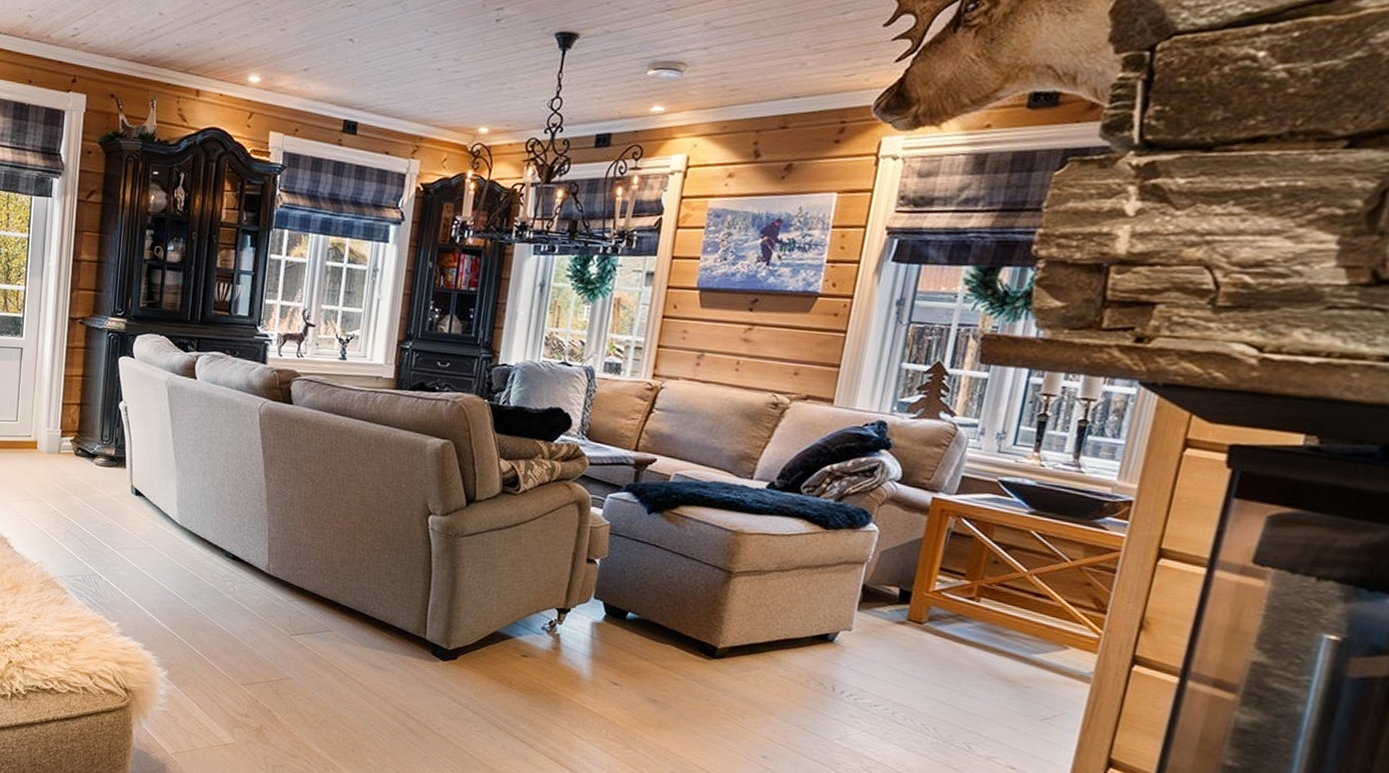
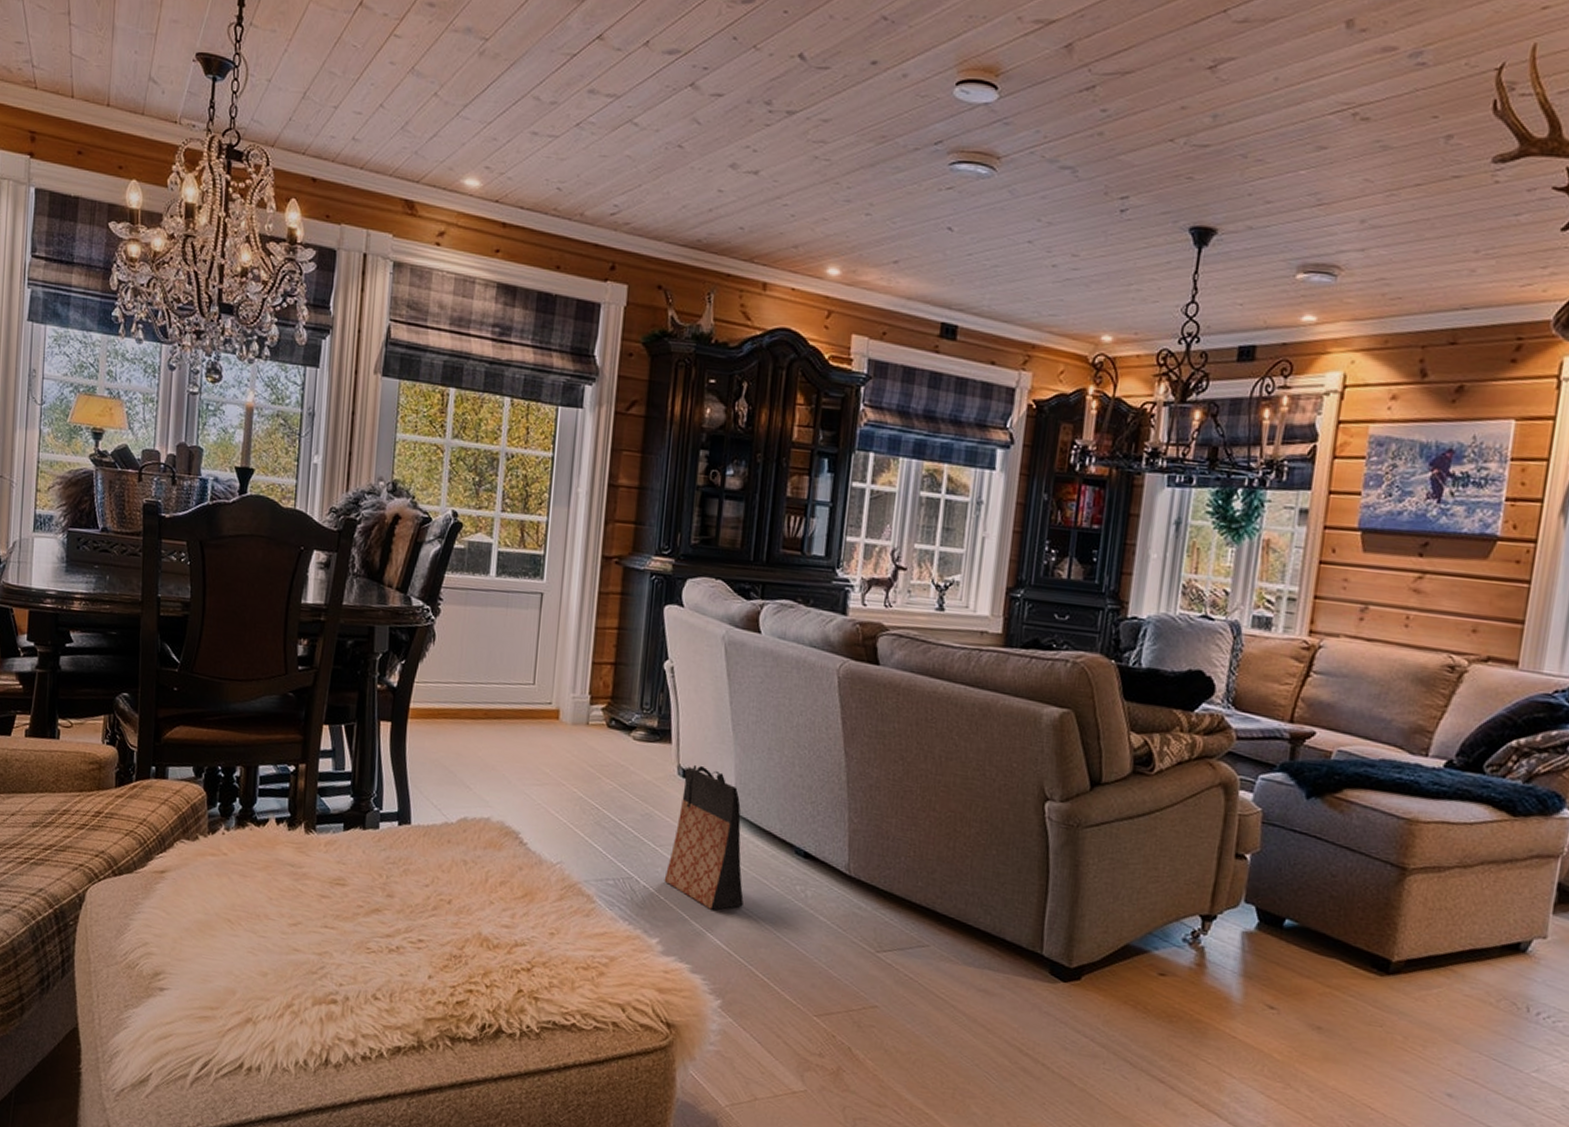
bag: none [121,485,185,601] -> present [664,764,744,910]

